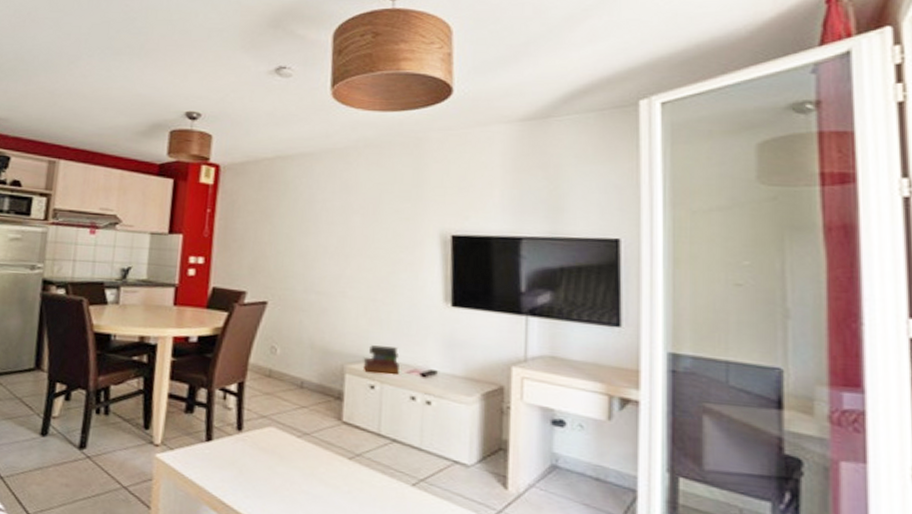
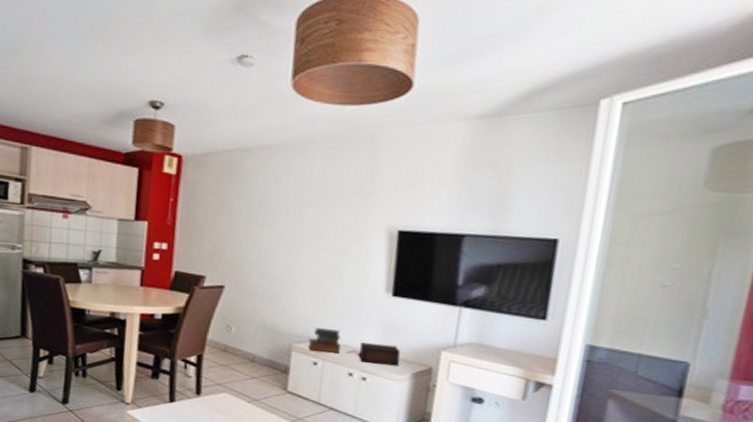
decorative box: none [421,360,466,387] -> present [359,342,401,366]

